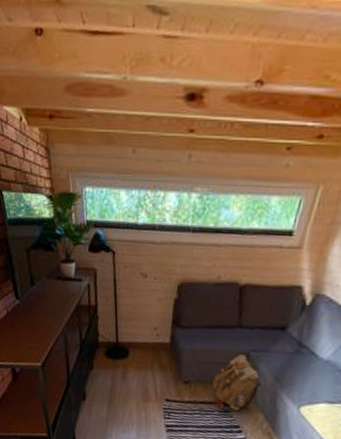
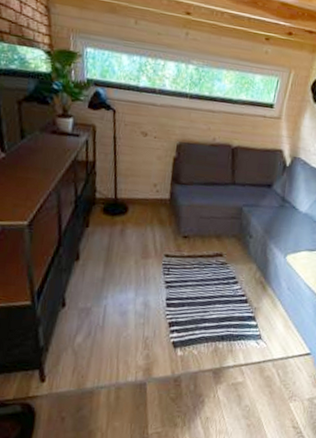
backpack: present [212,354,260,411] -> none [210,209,252,263]

